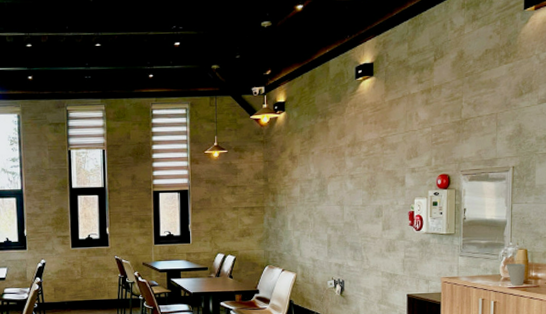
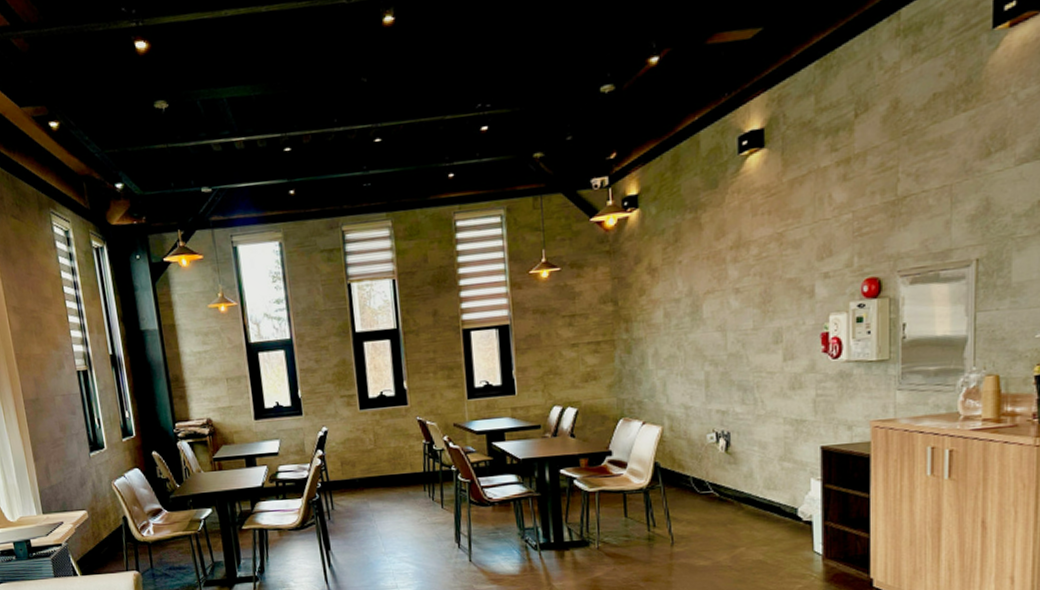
cup: present [505,263,526,287] -> none [966,395,998,428]

